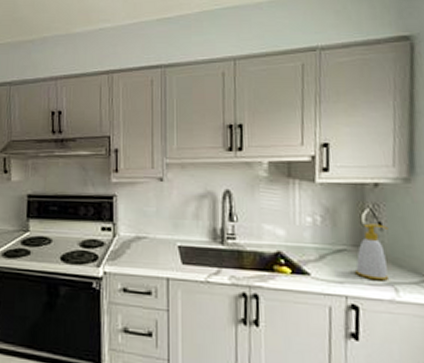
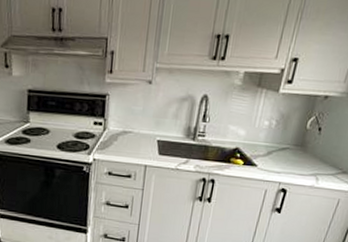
soap bottle: present [355,223,390,281] -> none [291,128,326,172]

